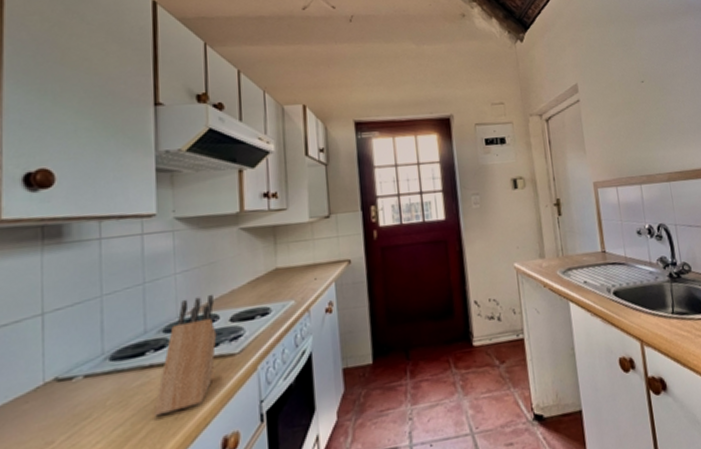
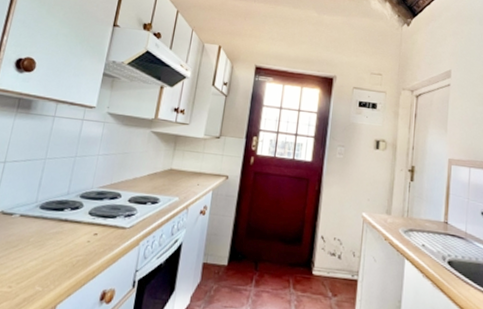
knife block: present [153,294,217,417] -> none [58,176,121,261]

